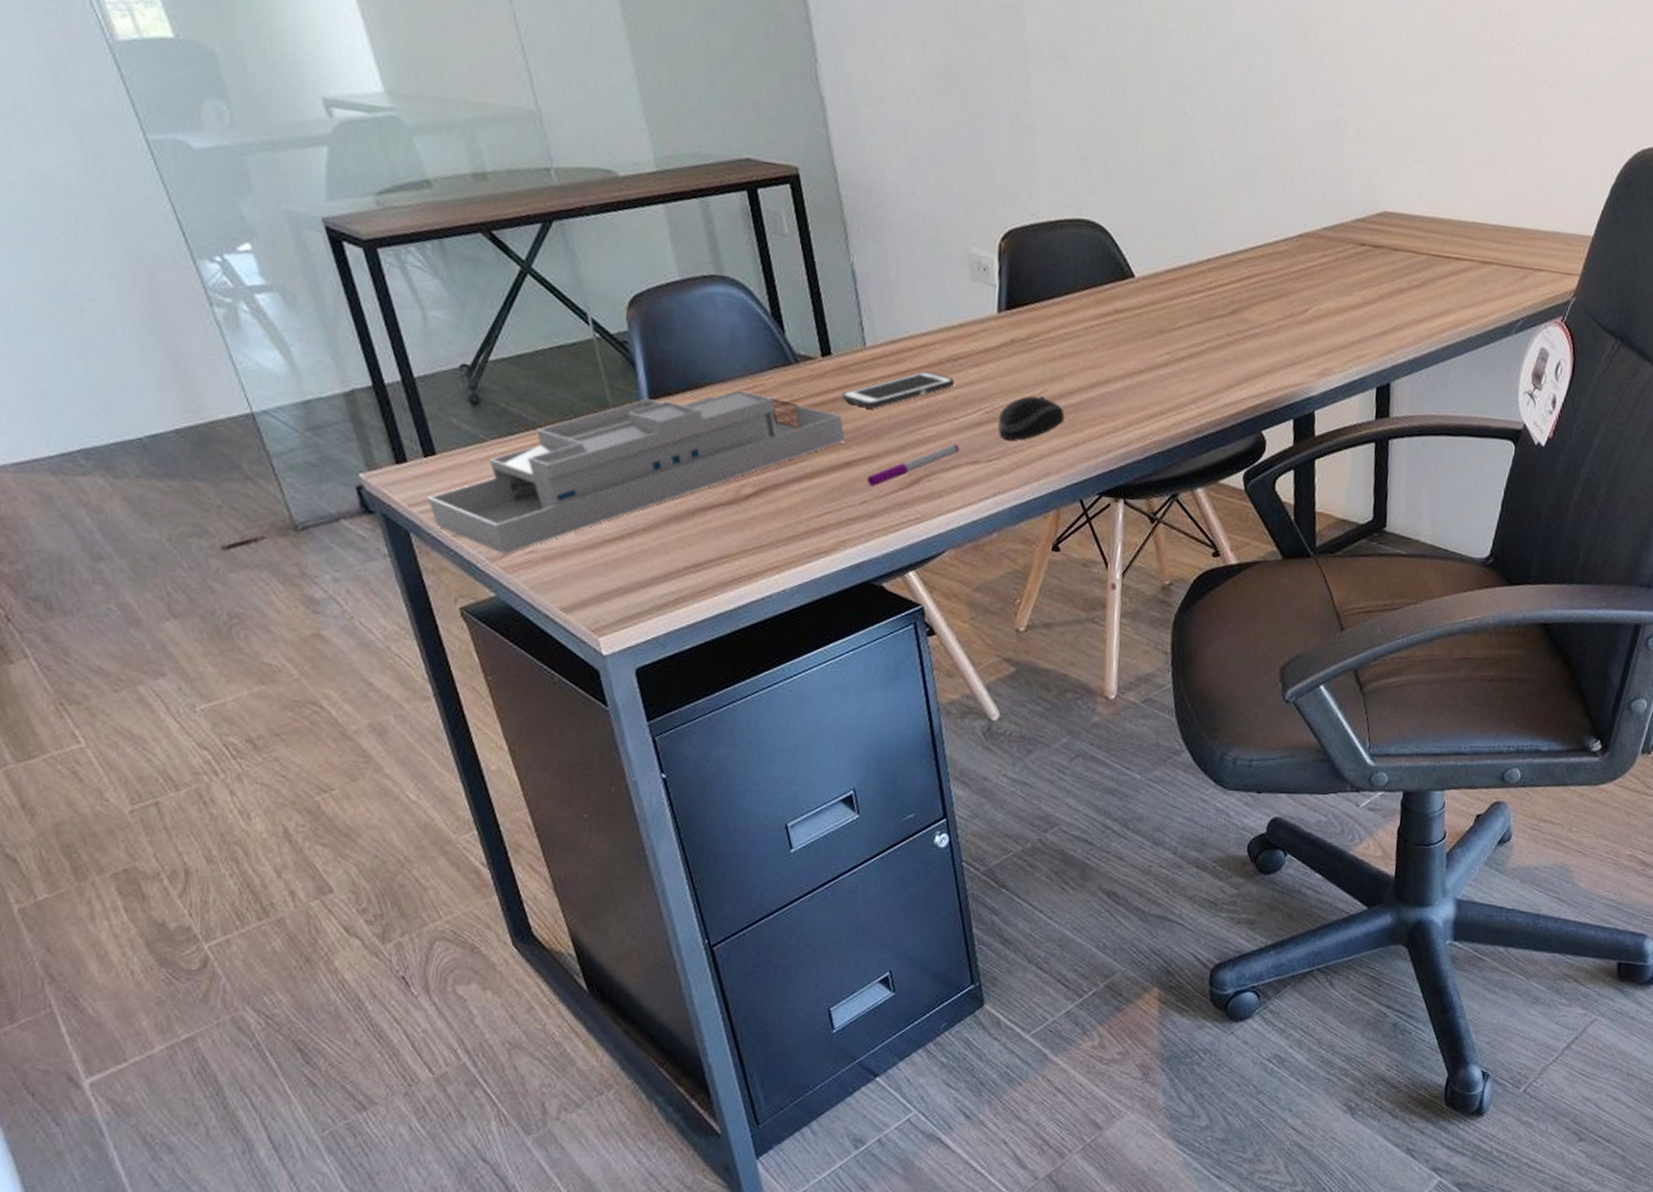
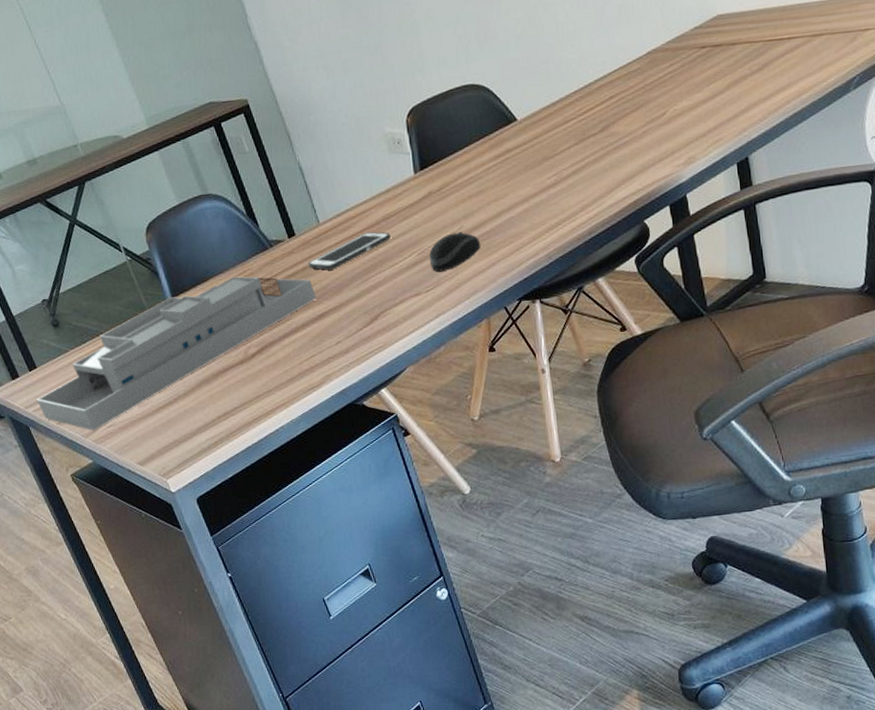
pen: present [866,443,960,488] -> none [337,283,404,330]

